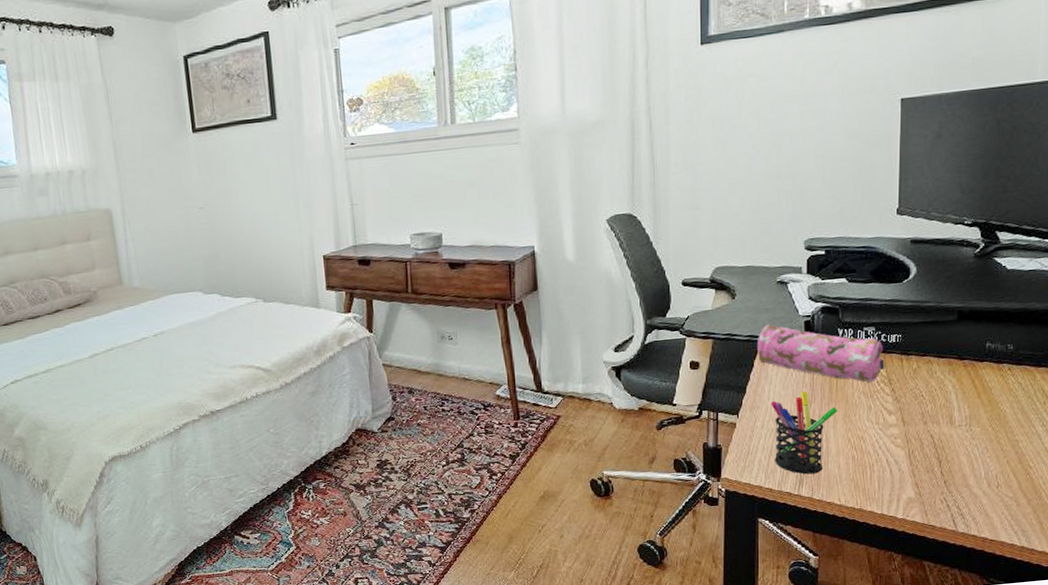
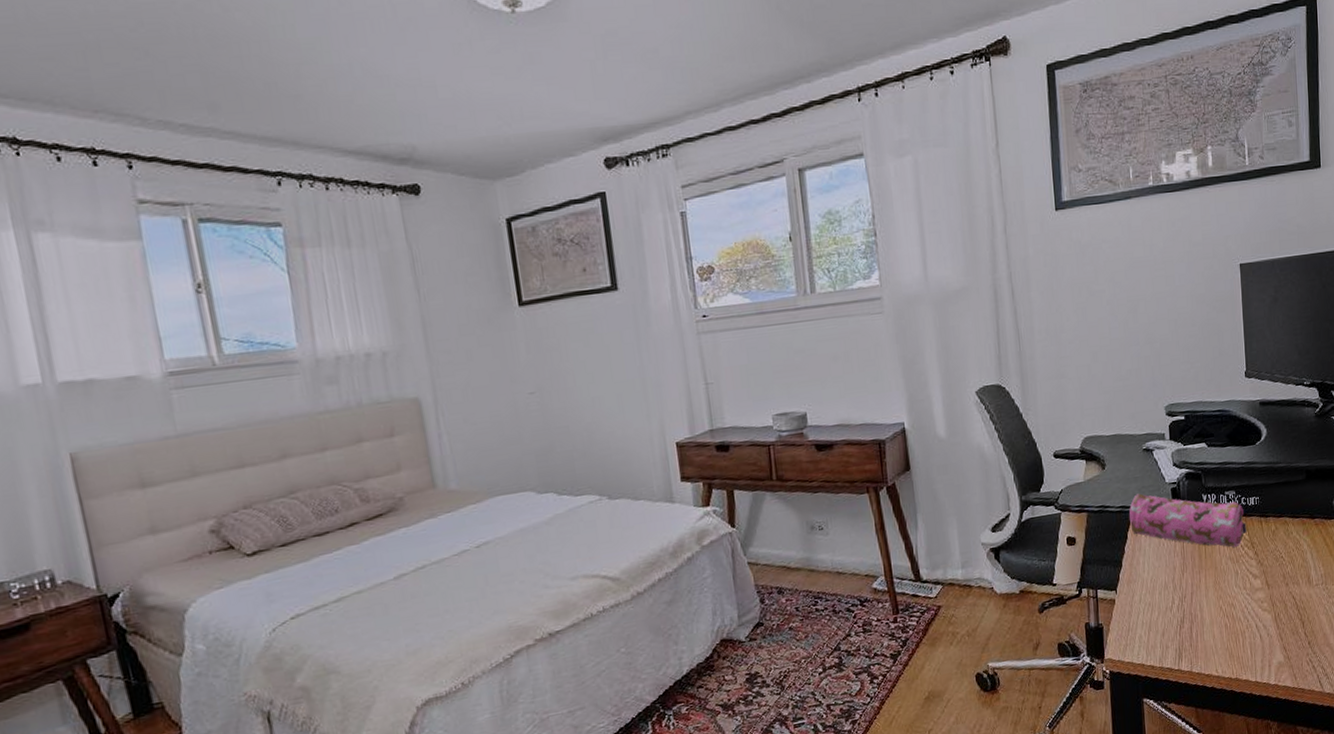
pen holder: present [771,391,838,475] -> none [1146,560,1209,648]

